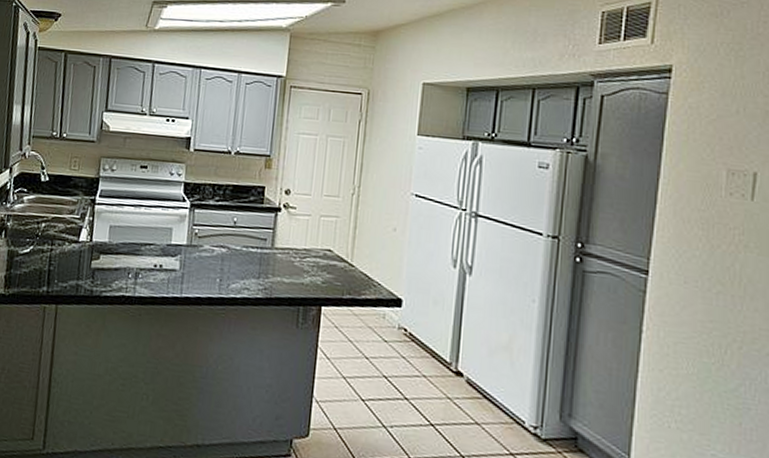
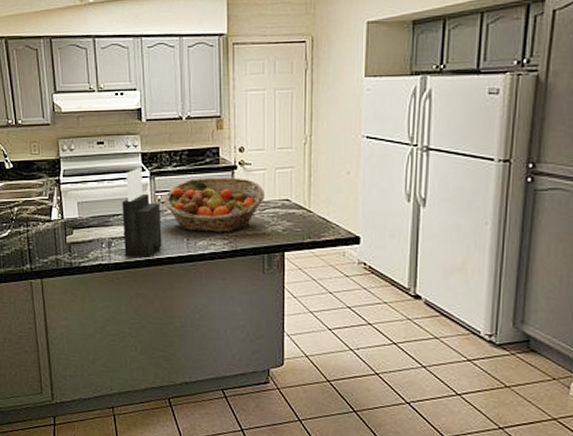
knife block: none [151,197,197,295] -> present [122,168,162,258]
fruit basket: none [200,216,307,278] -> present [163,177,265,232]

